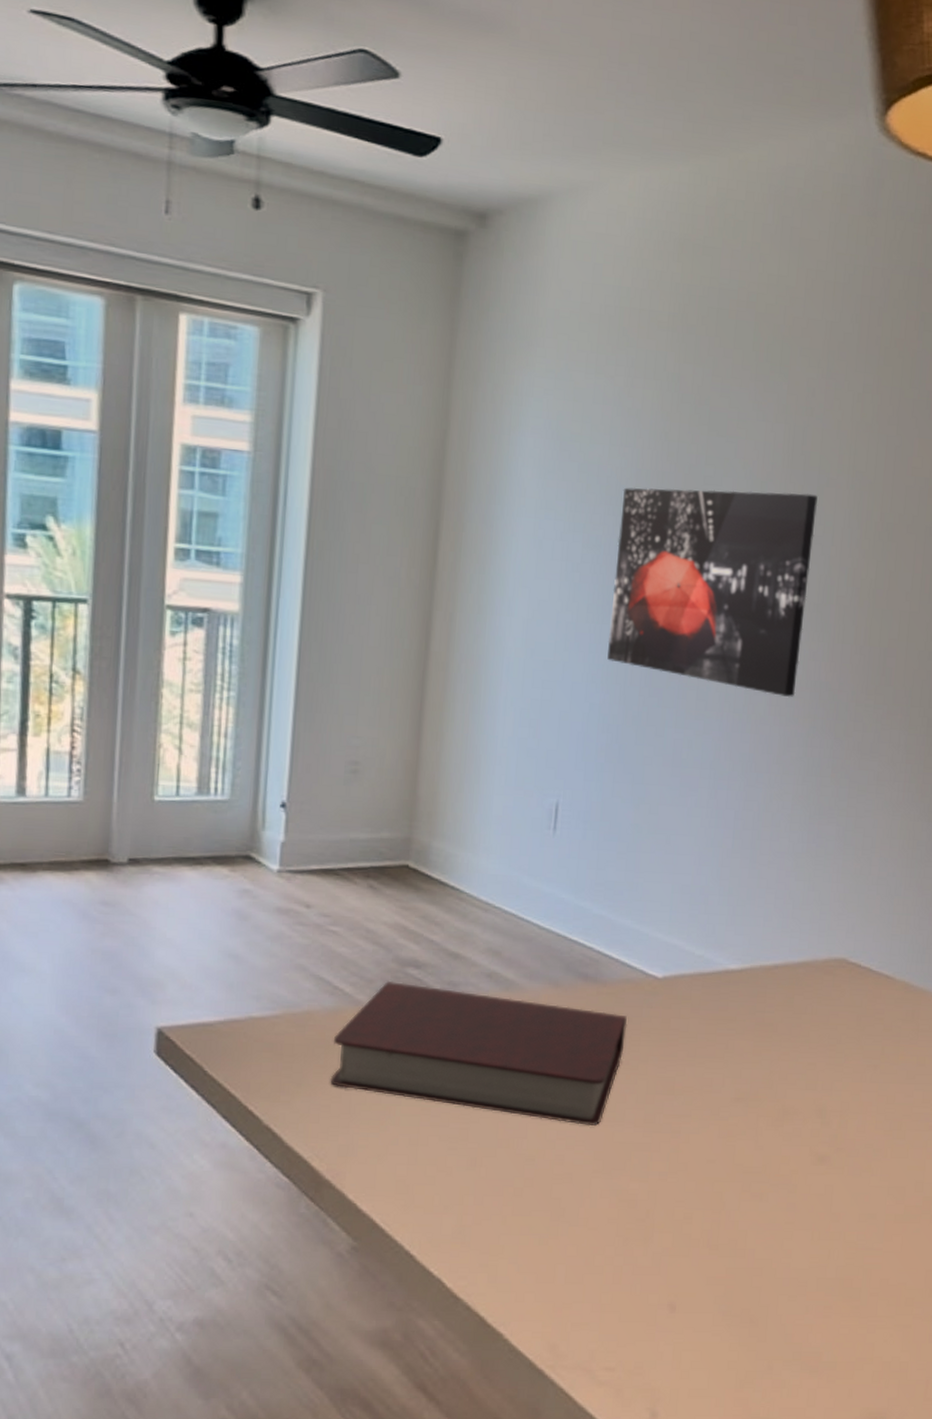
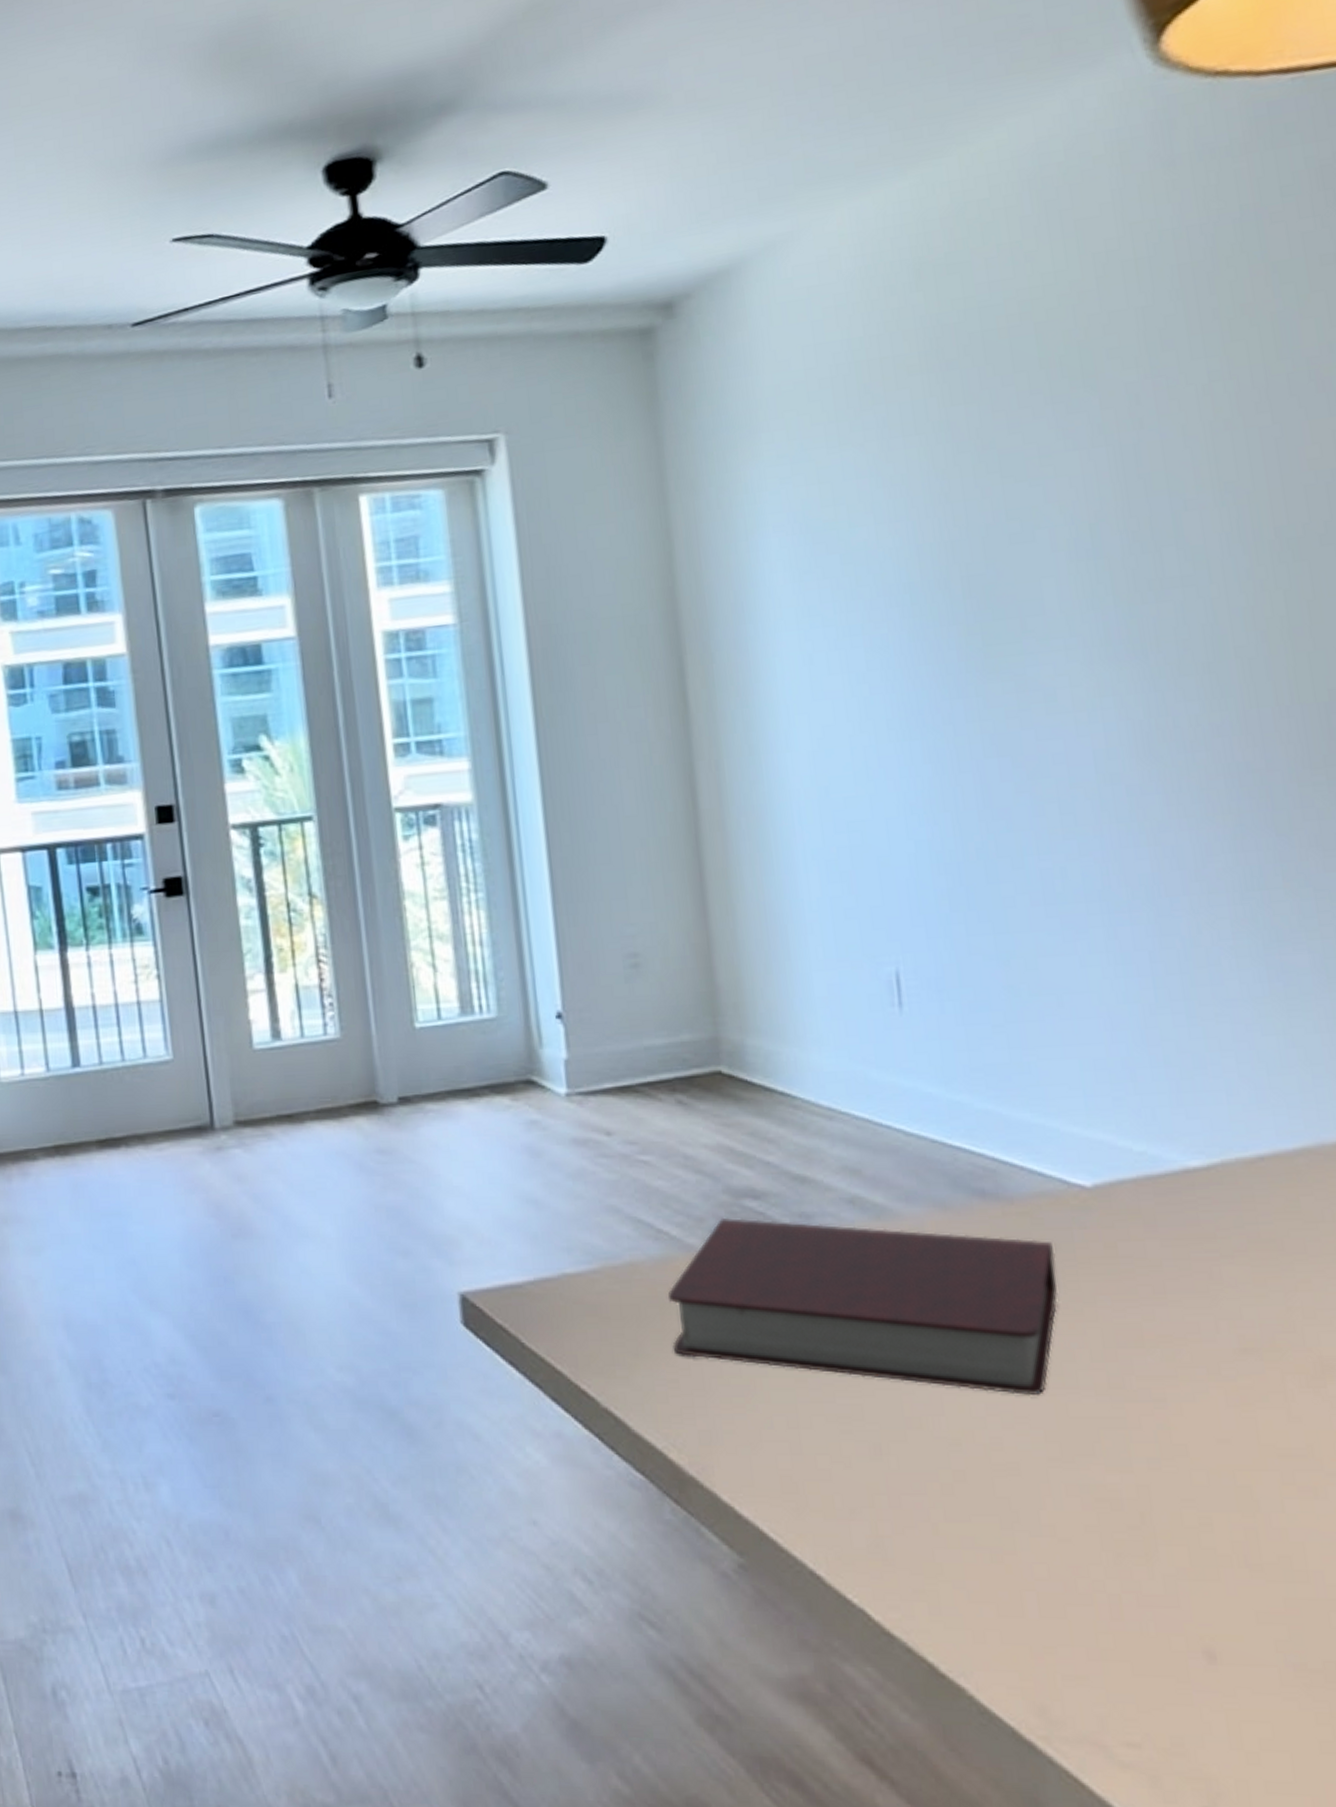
wall art: present [607,487,818,698] -> none [903,524,1203,792]

